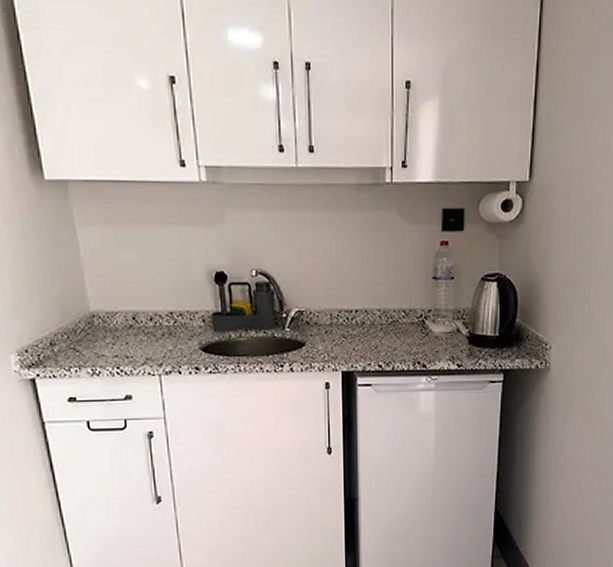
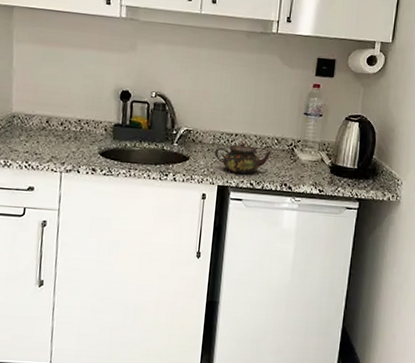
teapot: none [333,318,400,356] -> present [214,141,272,175]

